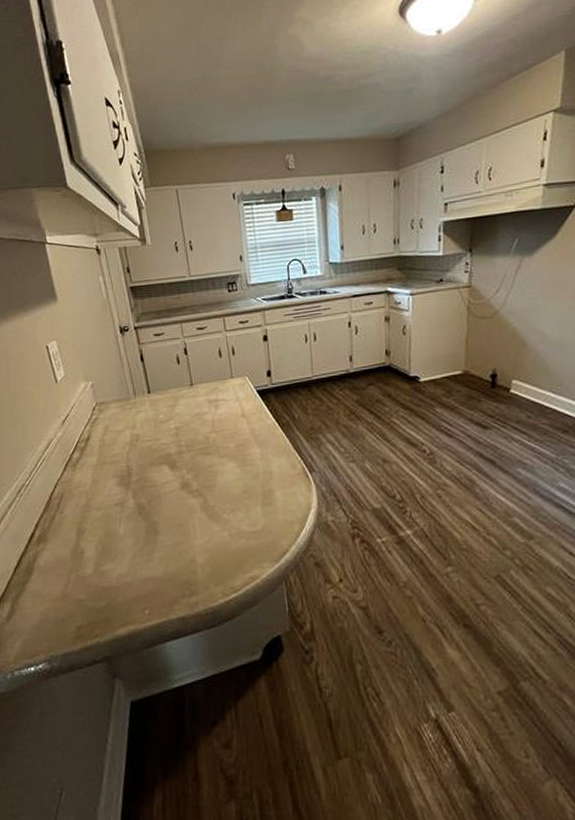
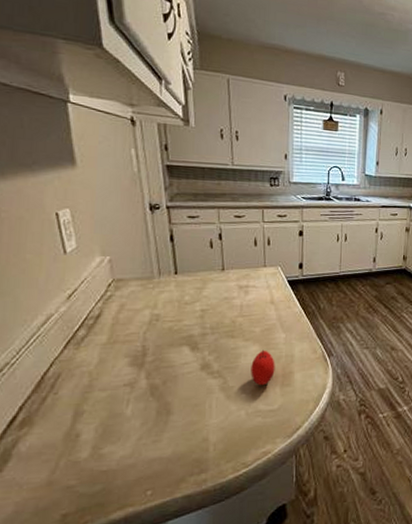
apple: none [229,466,254,506] -> present [251,350,275,386]

